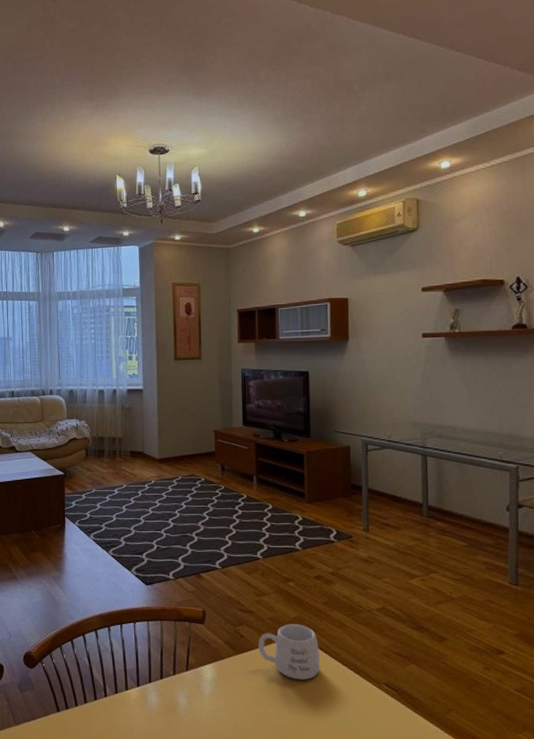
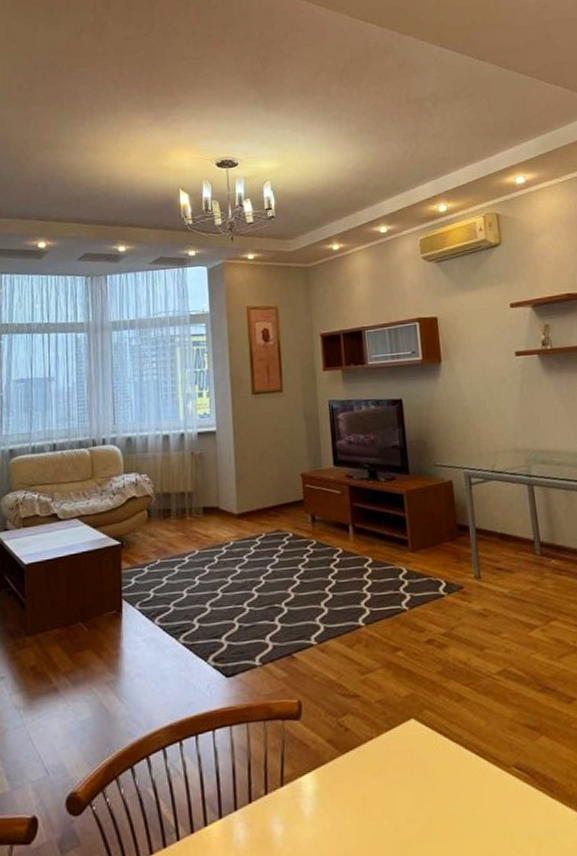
mug: present [258,624,320,681] -> none [366,704,441,778]

